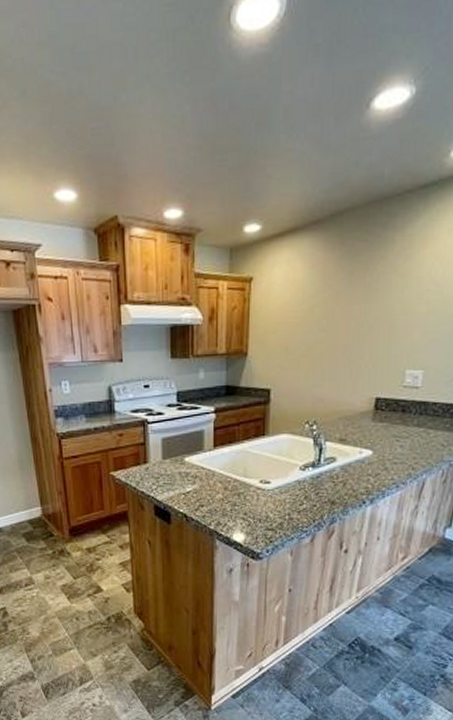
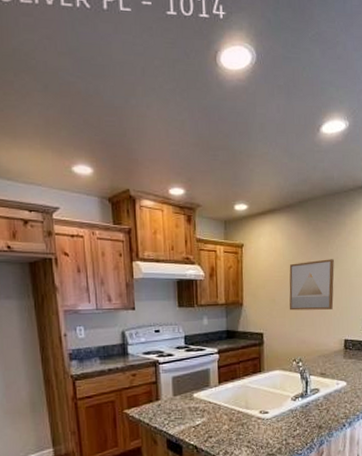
wall art: none [305,292,372,361] -> present [289,259,335,311]

